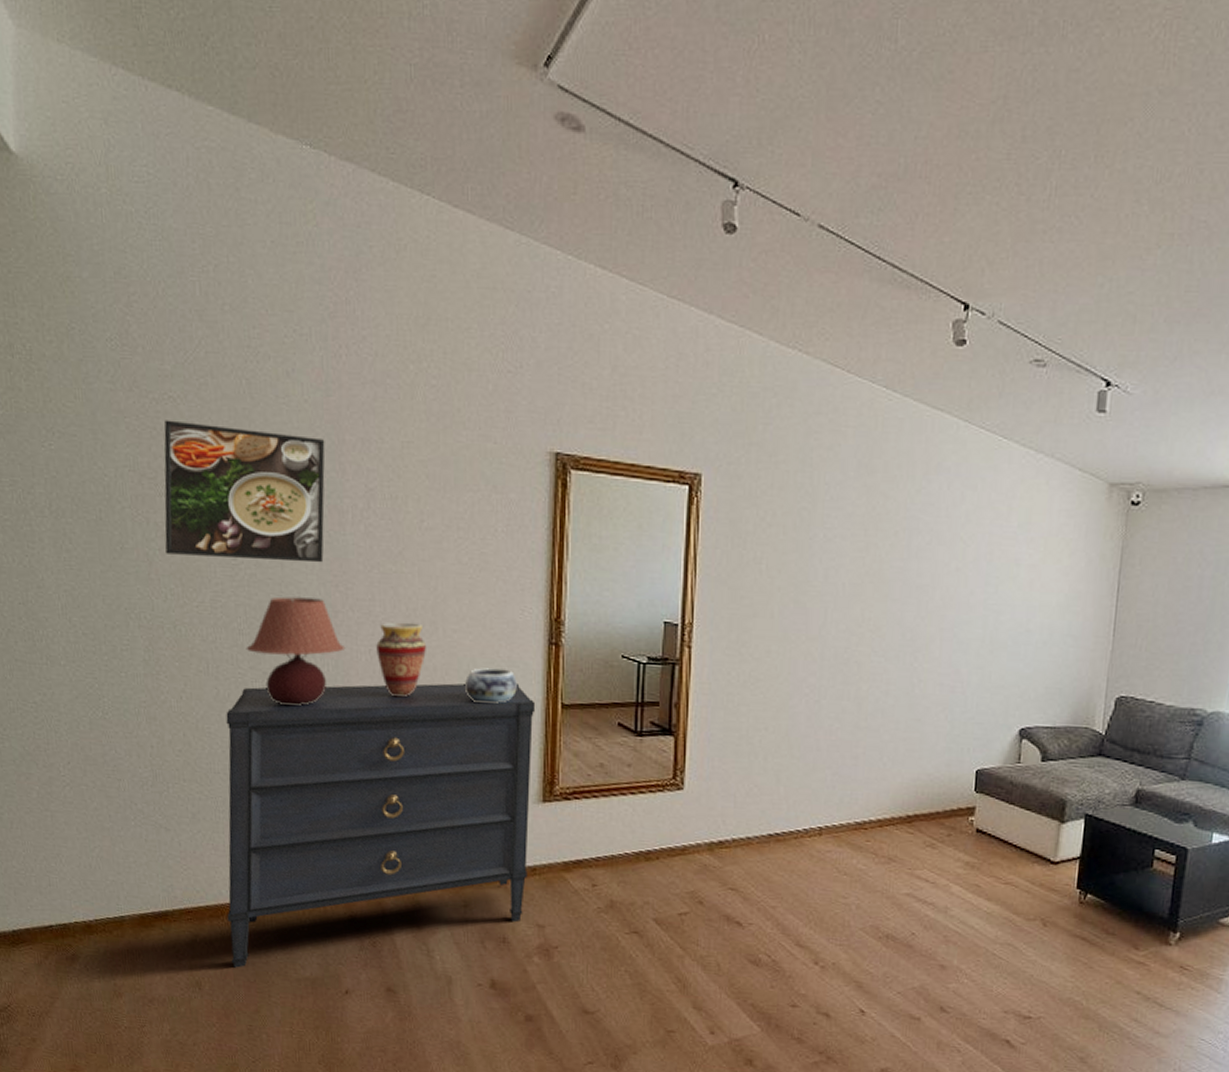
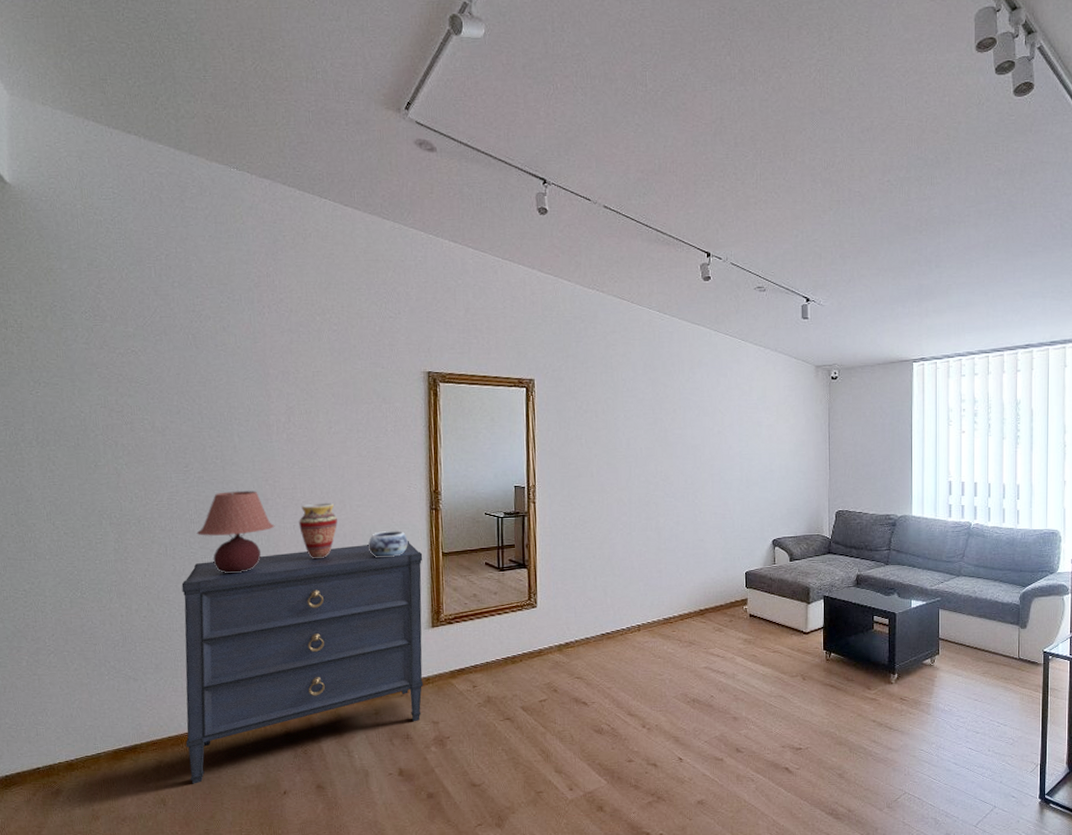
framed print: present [164,420,326,563] -> none [128,368,256,467]

